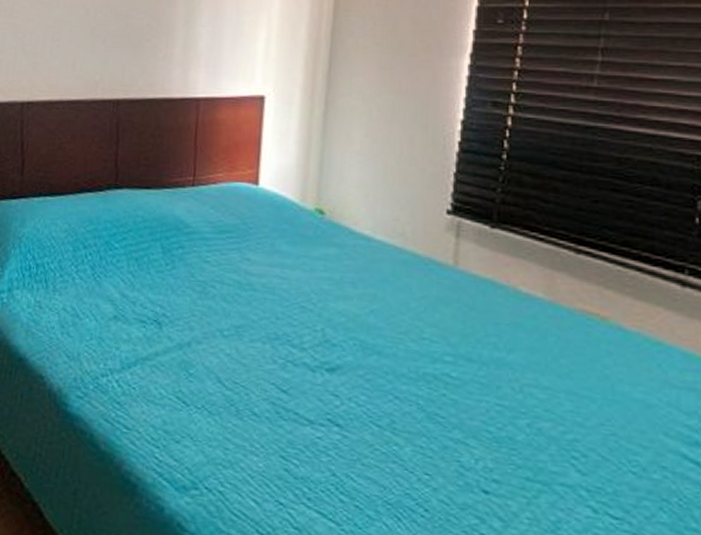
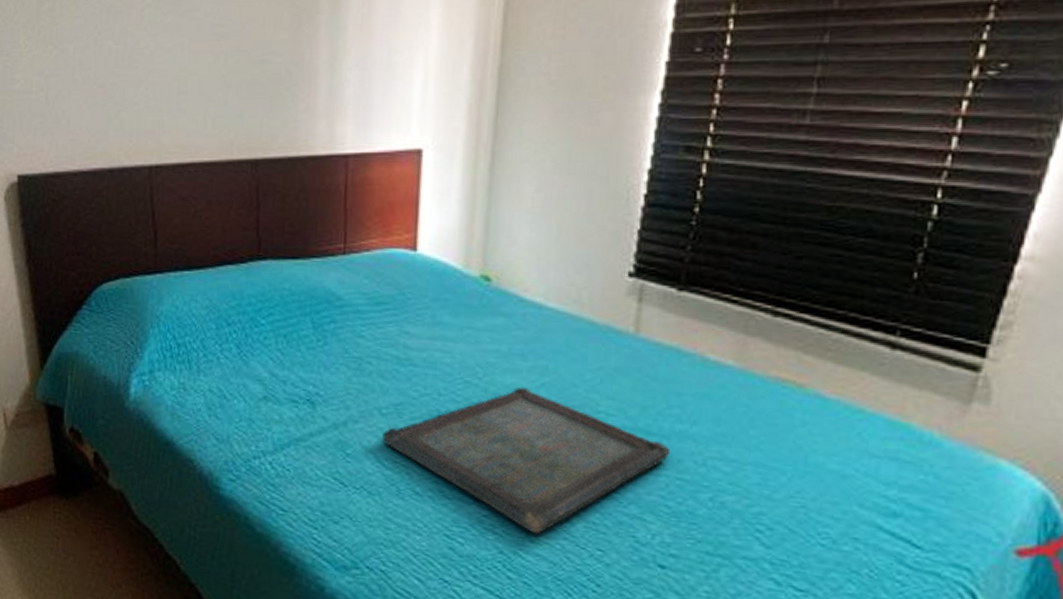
serving tray: none [223,313,490,458] -> present [382,387,671,535]

